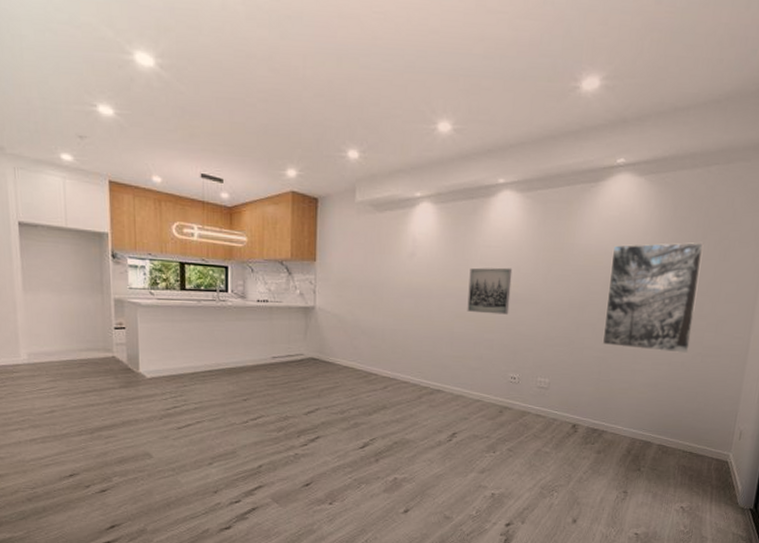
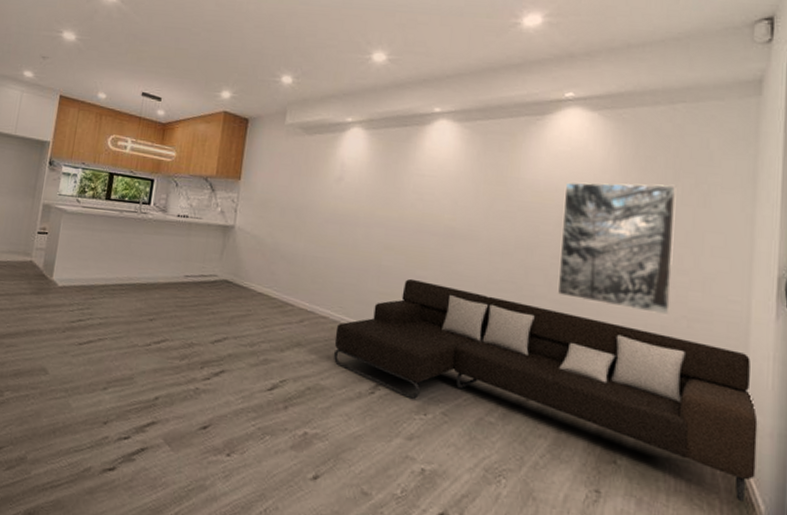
sofa: none [416,342,745,485] -> present [334,278,758,501]
wall art: present [467,267,513,315] -> none [397,197,449,251]

